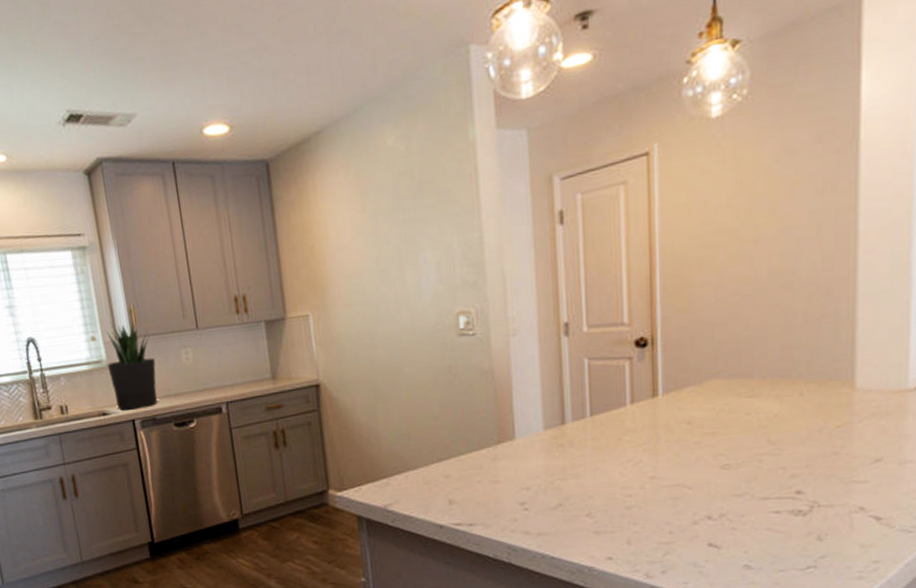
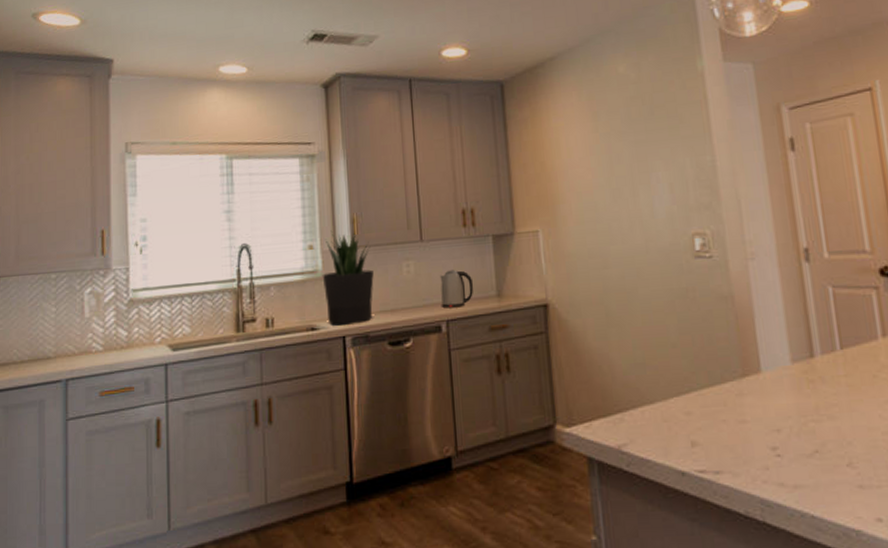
kettle: none [217,355,250,392] -> present [440,269,474,309]

